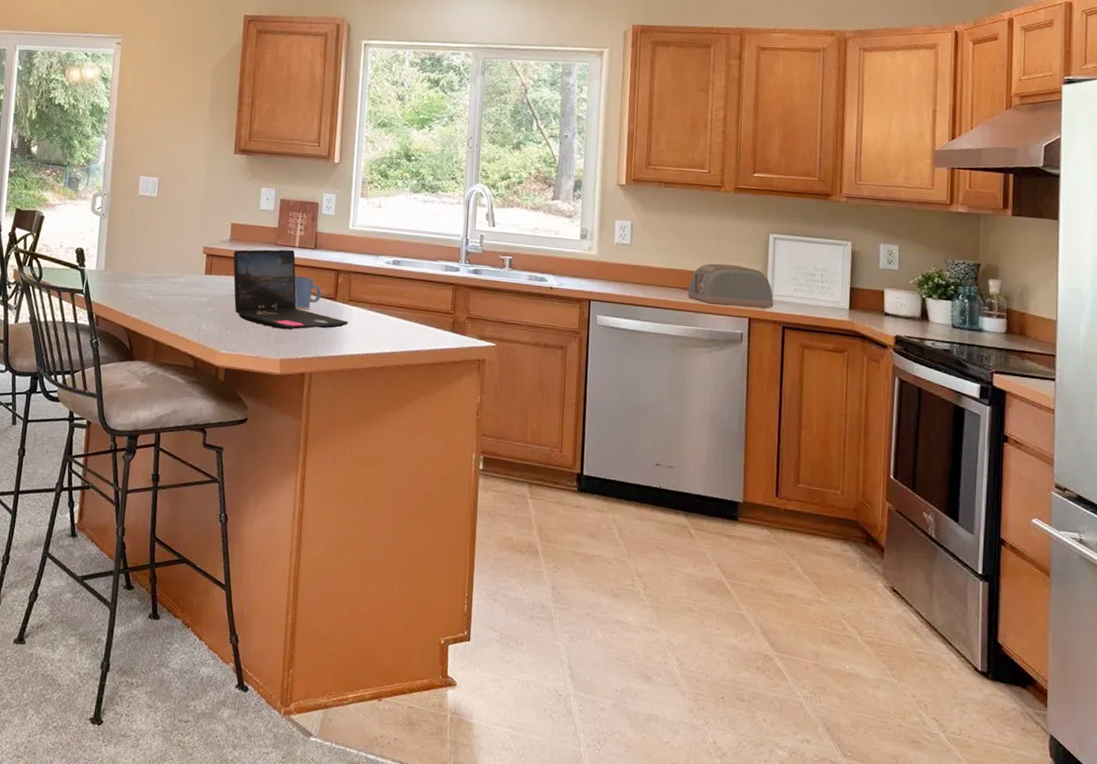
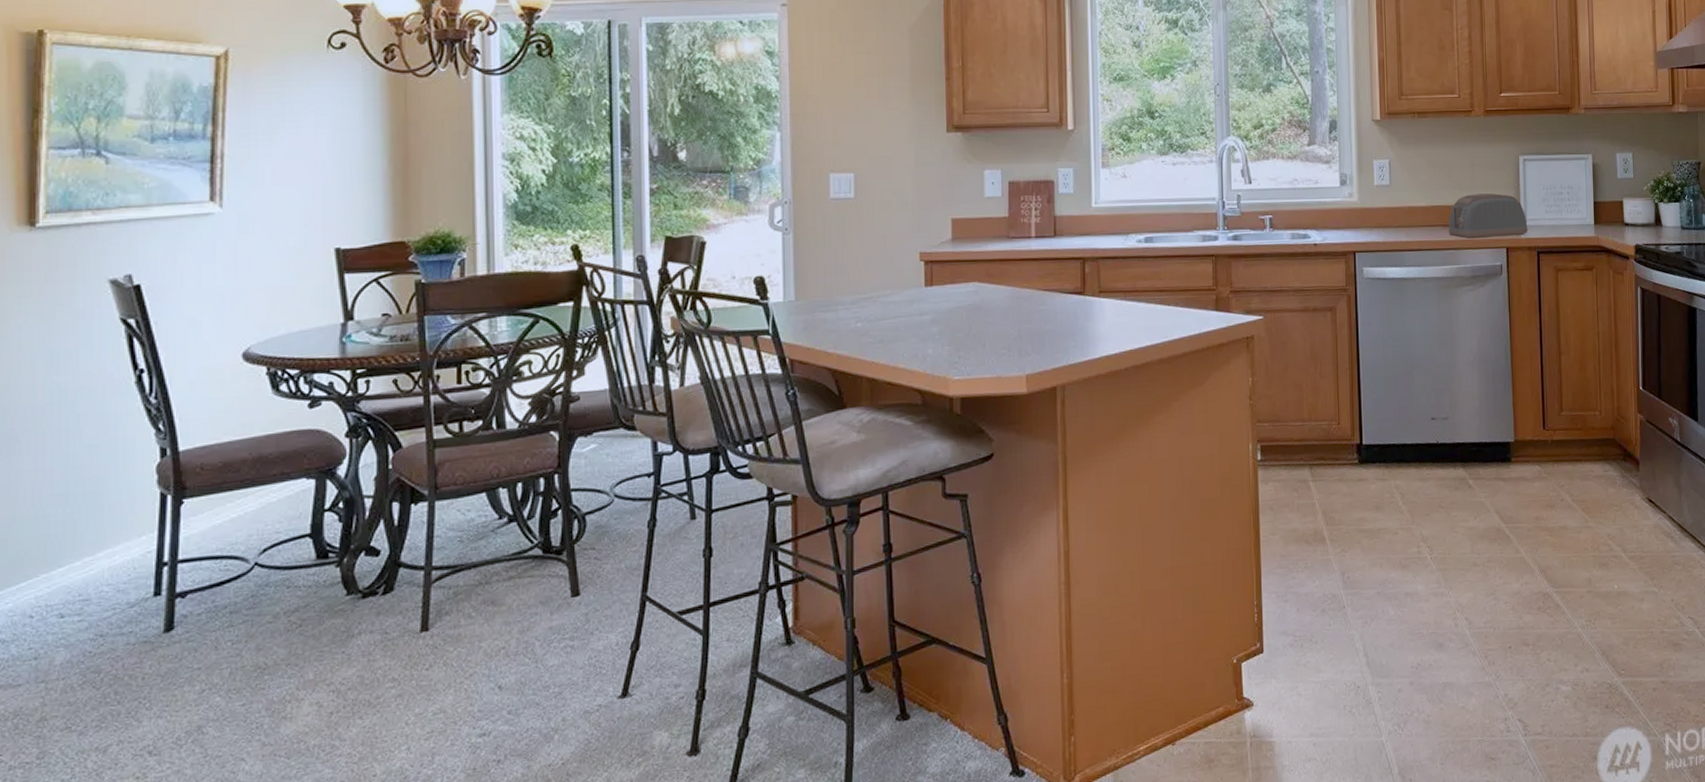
laptop: present [233,249,349,330] -> none [957,241,1101,339]
mug: present [294,276,322,310] -> none [1033,271,1067,312]

